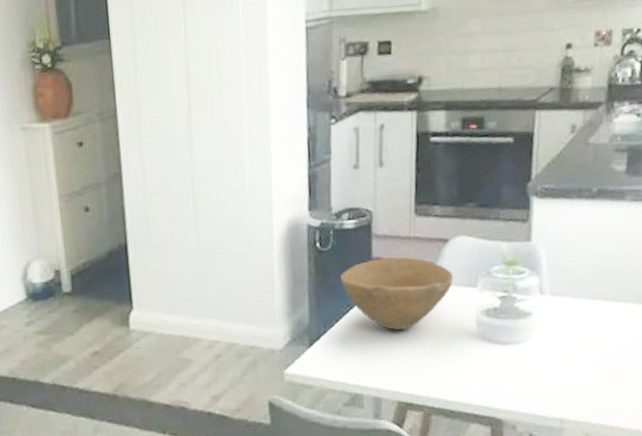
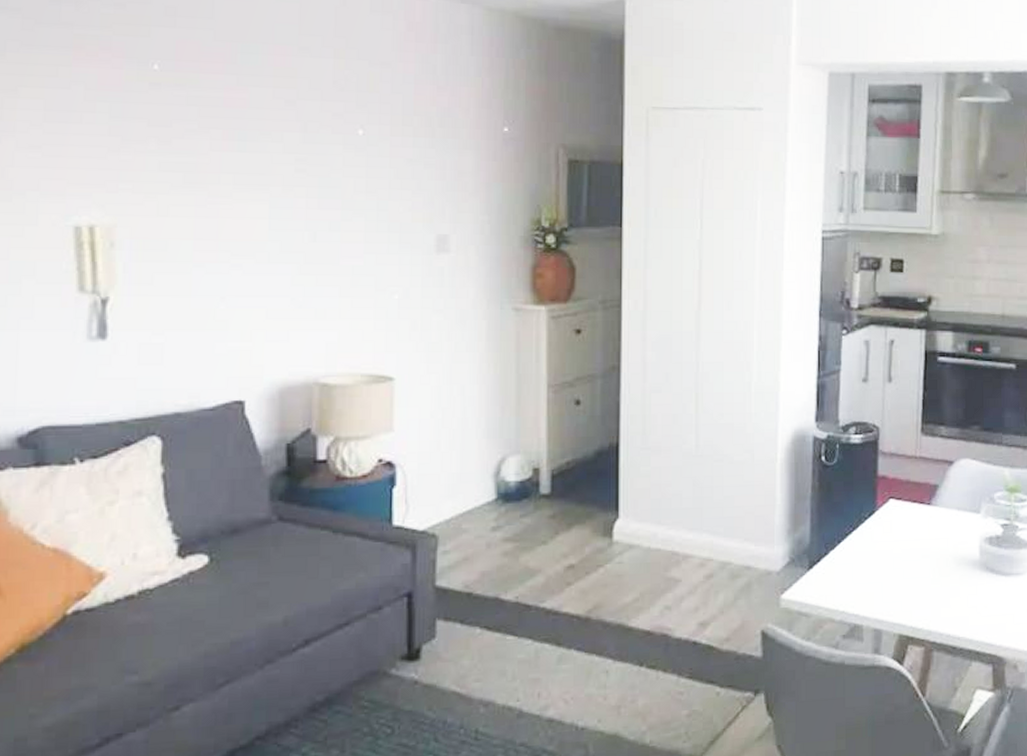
bowl: present [340,257,454,331] -> none [845,477,958,556]

